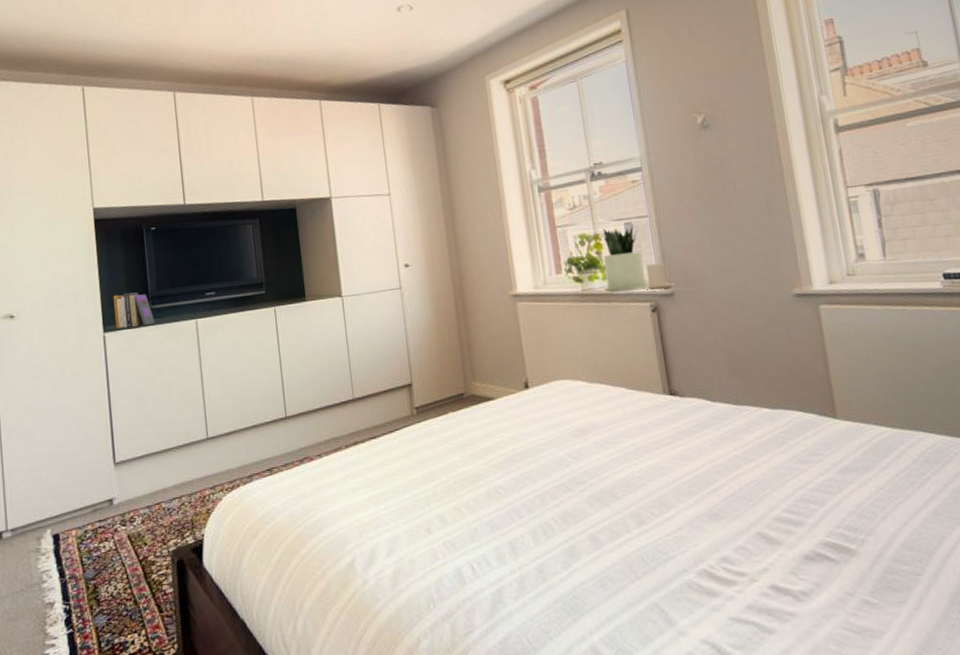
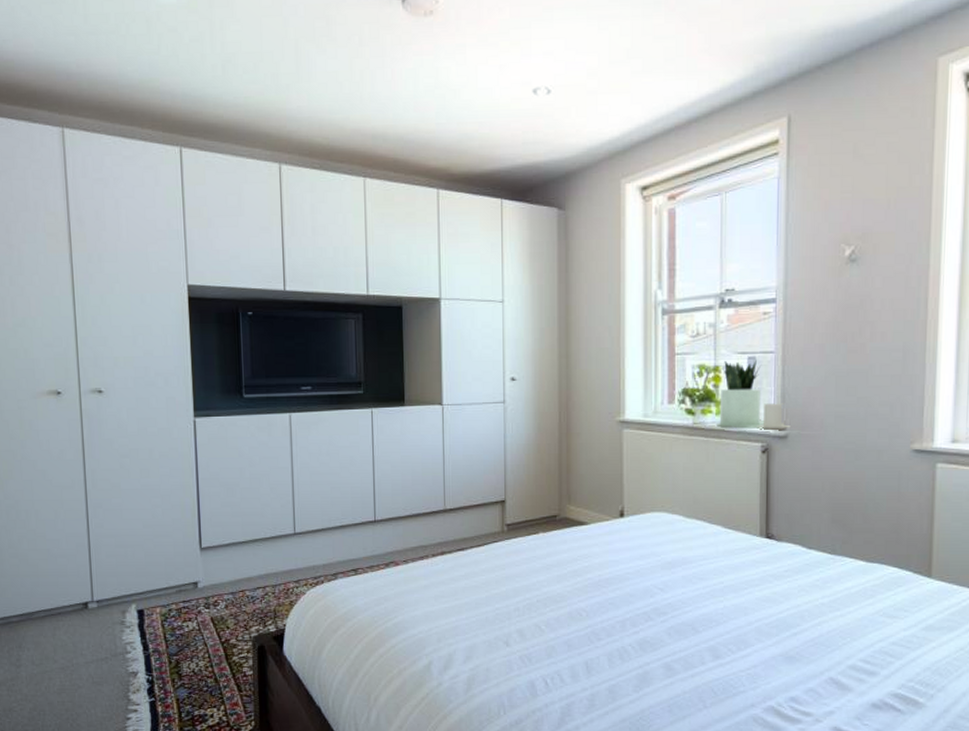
books: present [113,292,156,330] -> none [205,378,248,415]

